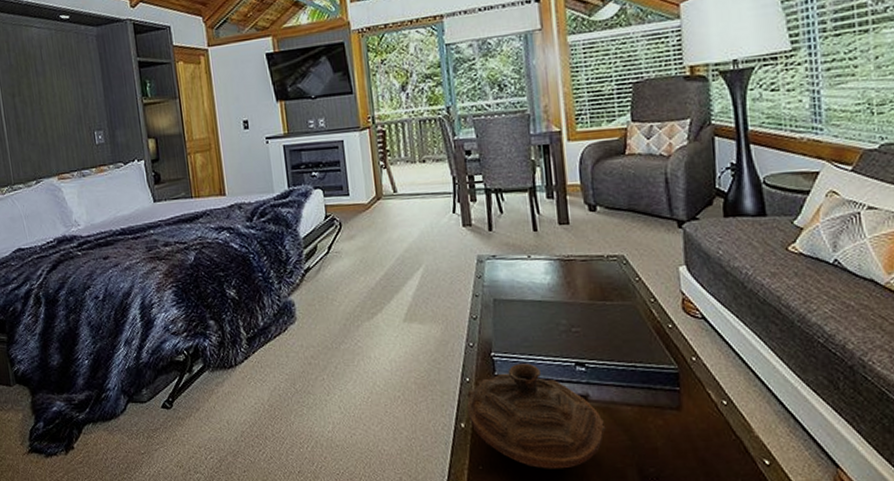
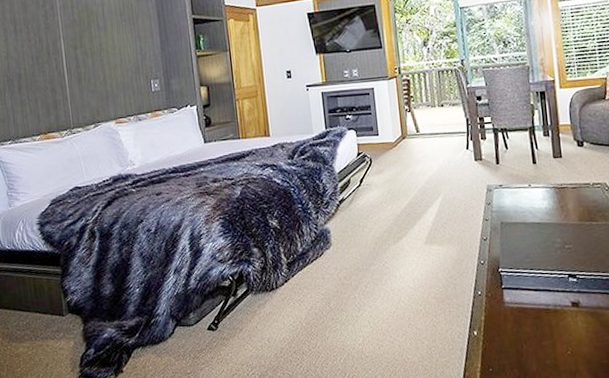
decorative bowl: present [467,363,606,469] -> none [479,277,594,368]

